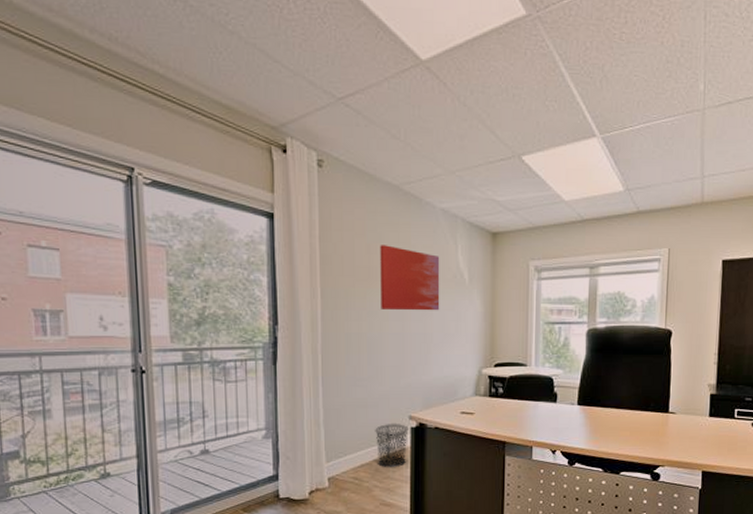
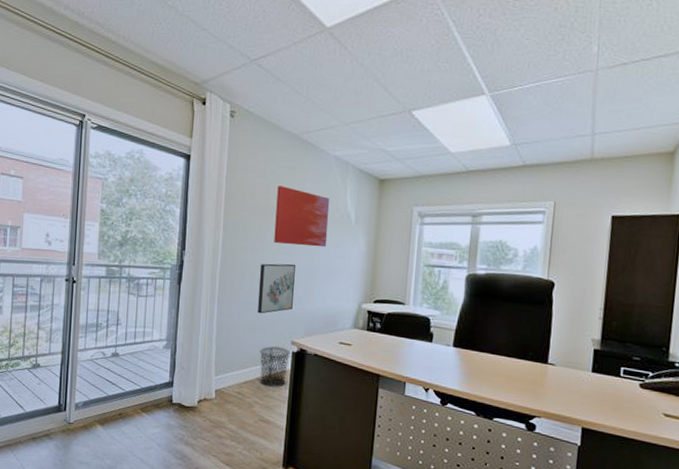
wall art: none [367,331,409,390] -> present [258,263,296,314]

